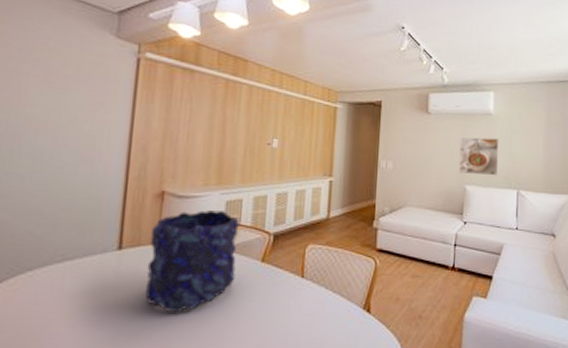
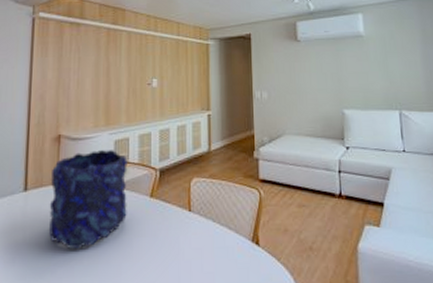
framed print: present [459,137,499,176] -> none [333,60,377,98]

